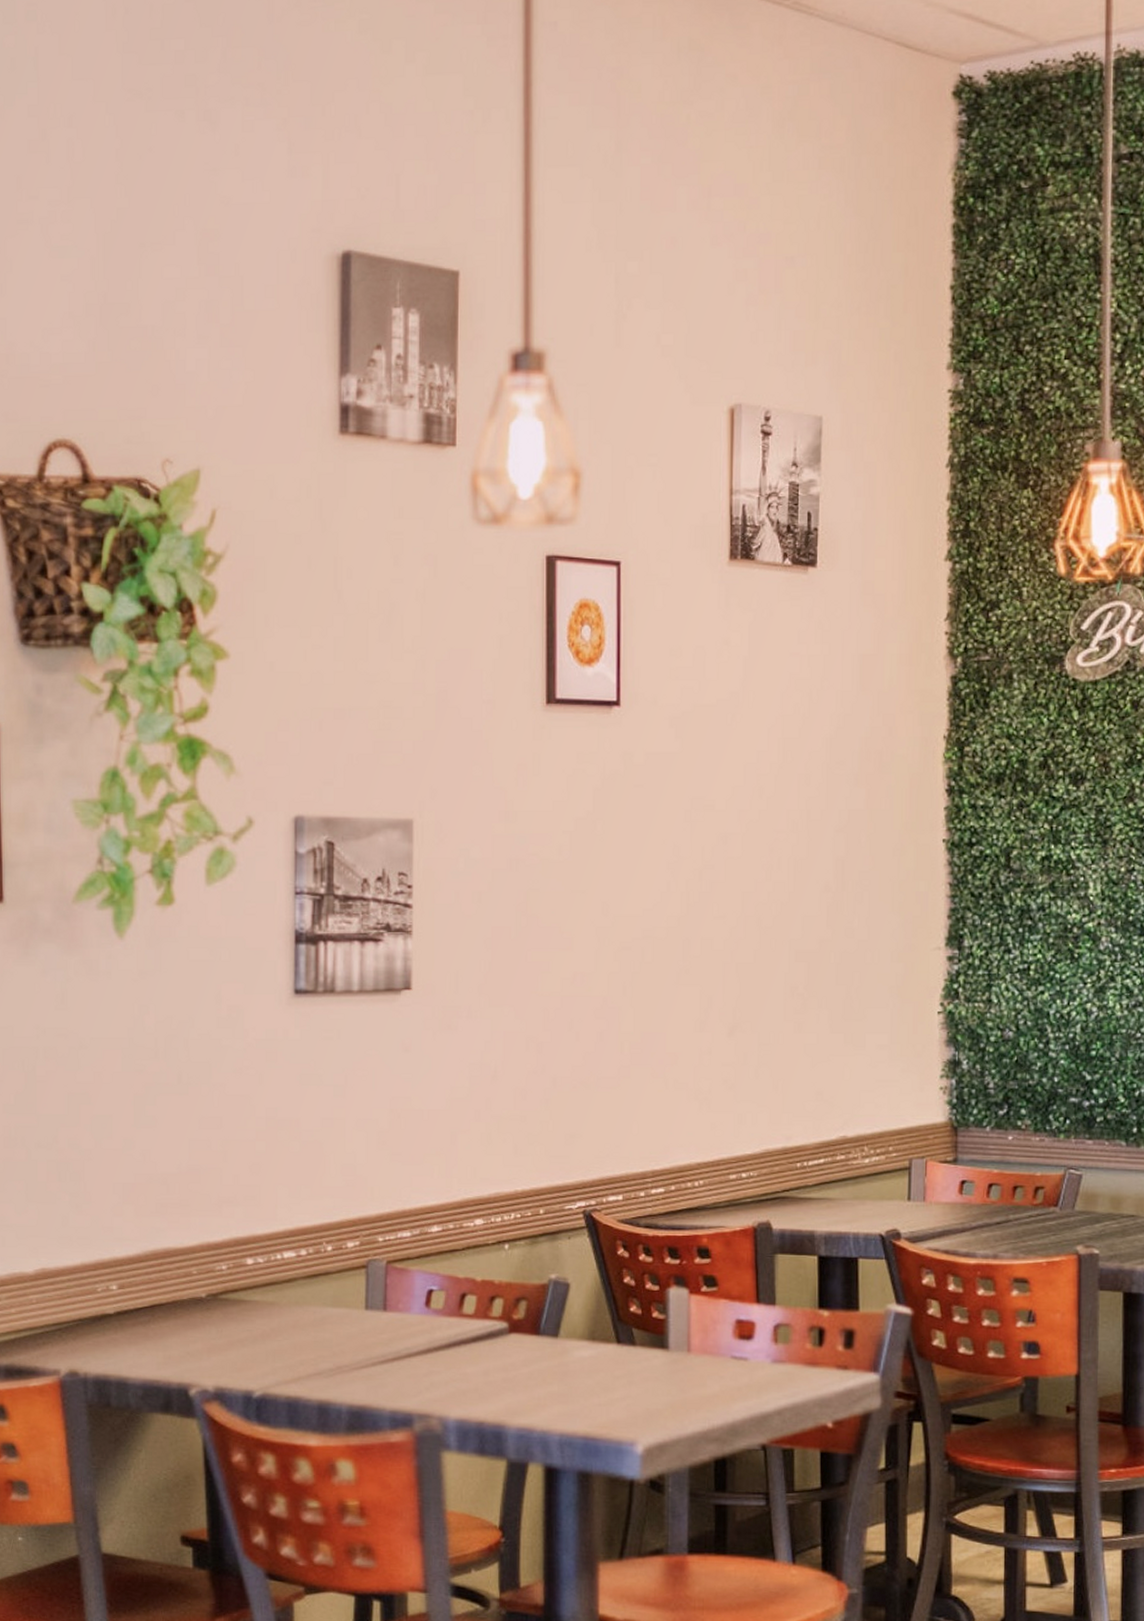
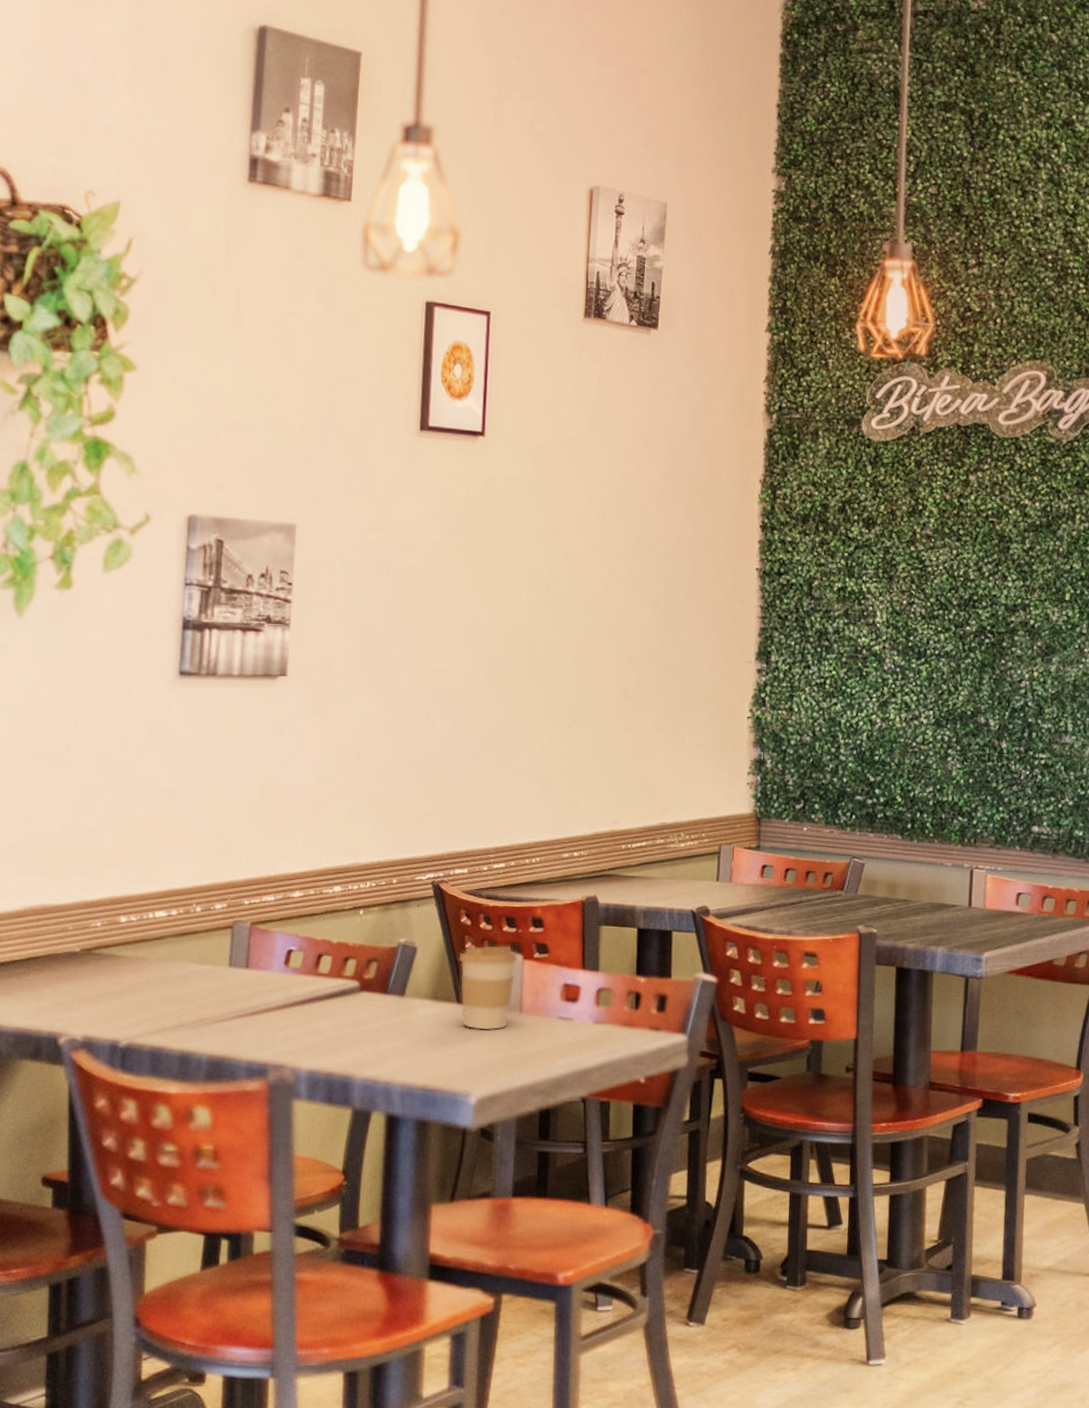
coffee cup: none [617,1278,683,1373] -> present [458,945,518,1031]

